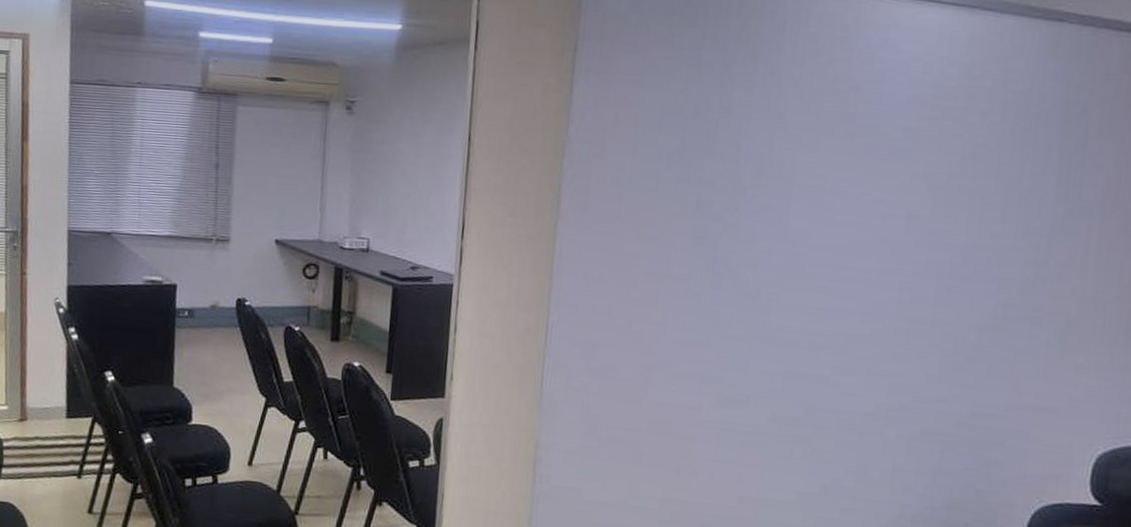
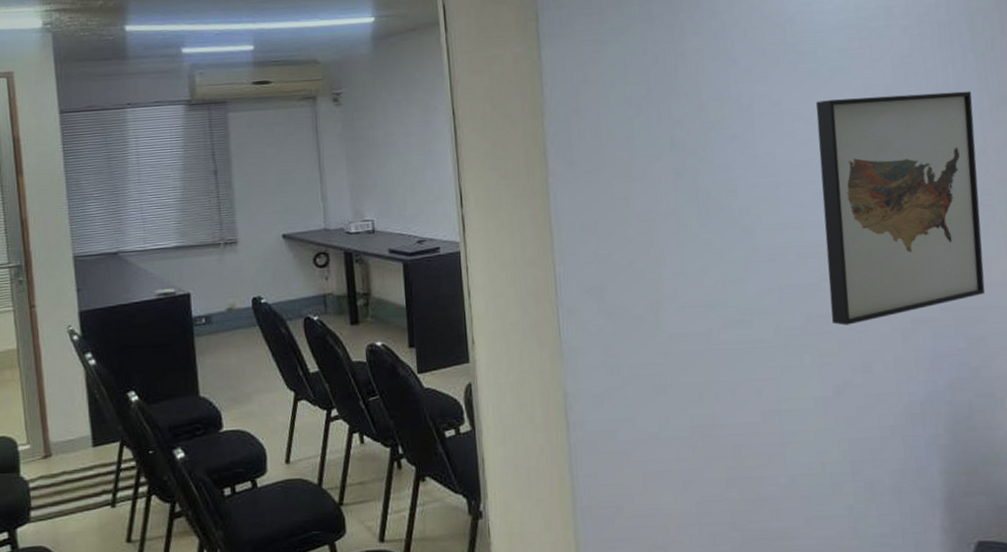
wall art: none [833,181,1047,425] -> present [816,91,986,326]

